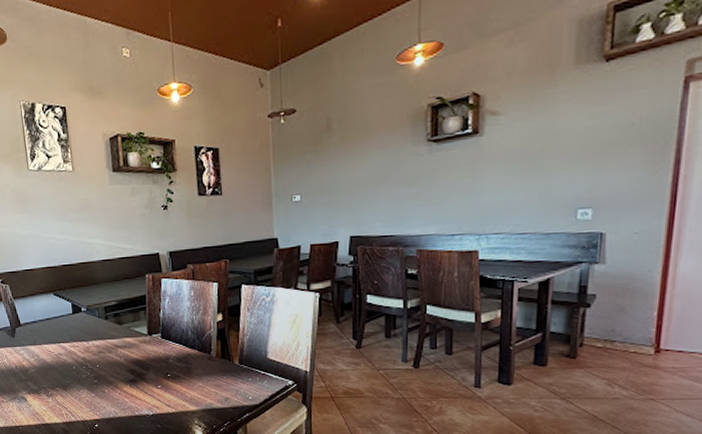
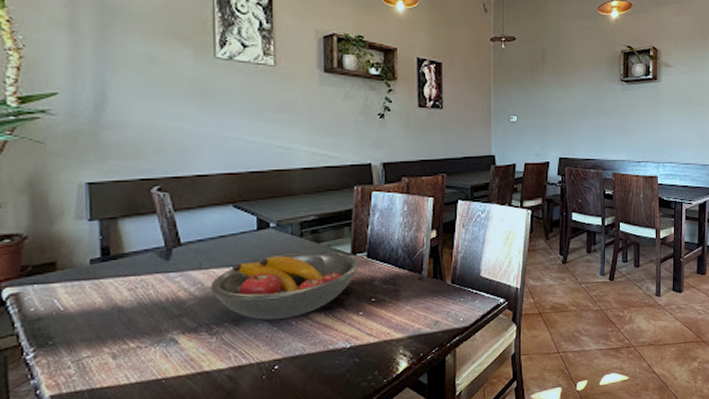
fruit bowl: none [44,331,155,387] -> present [211,251,358,320]

